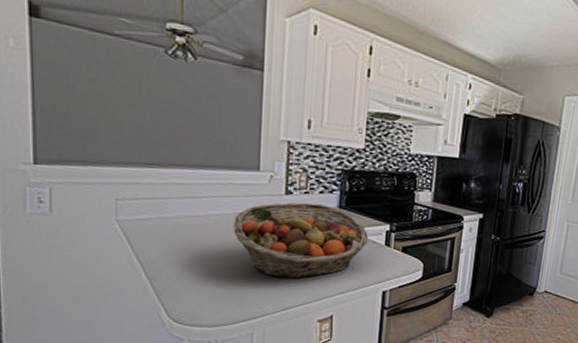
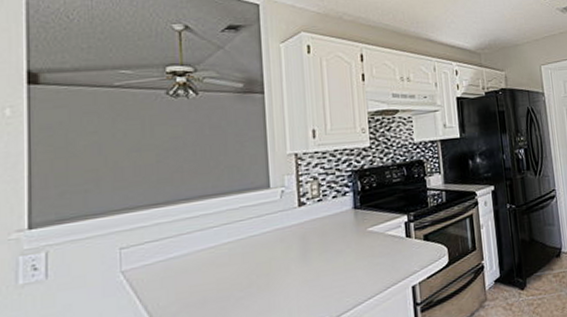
fruit basket: present [233,202,369,279] -> none [248,209,389,297]

